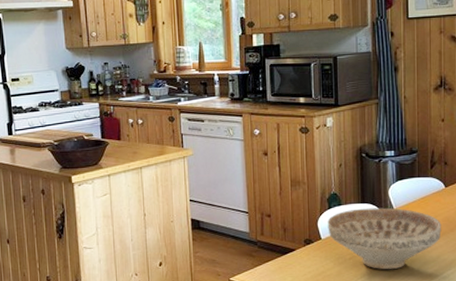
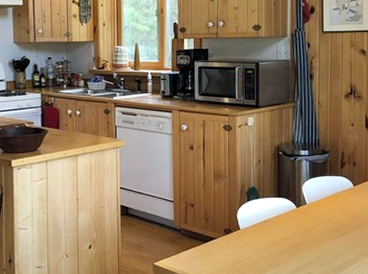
decorative bowl: present [327,207,442,270] -> none [246,202,350,261]

